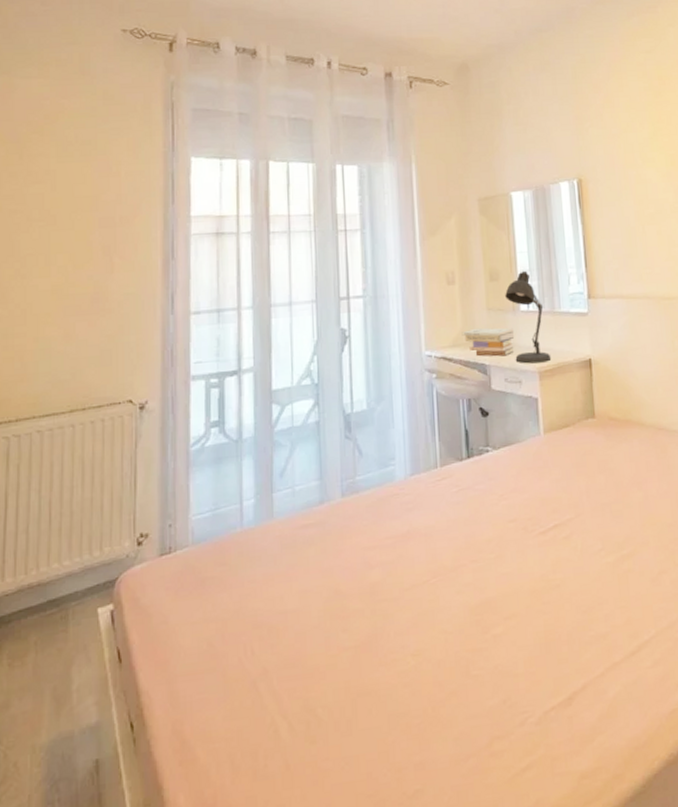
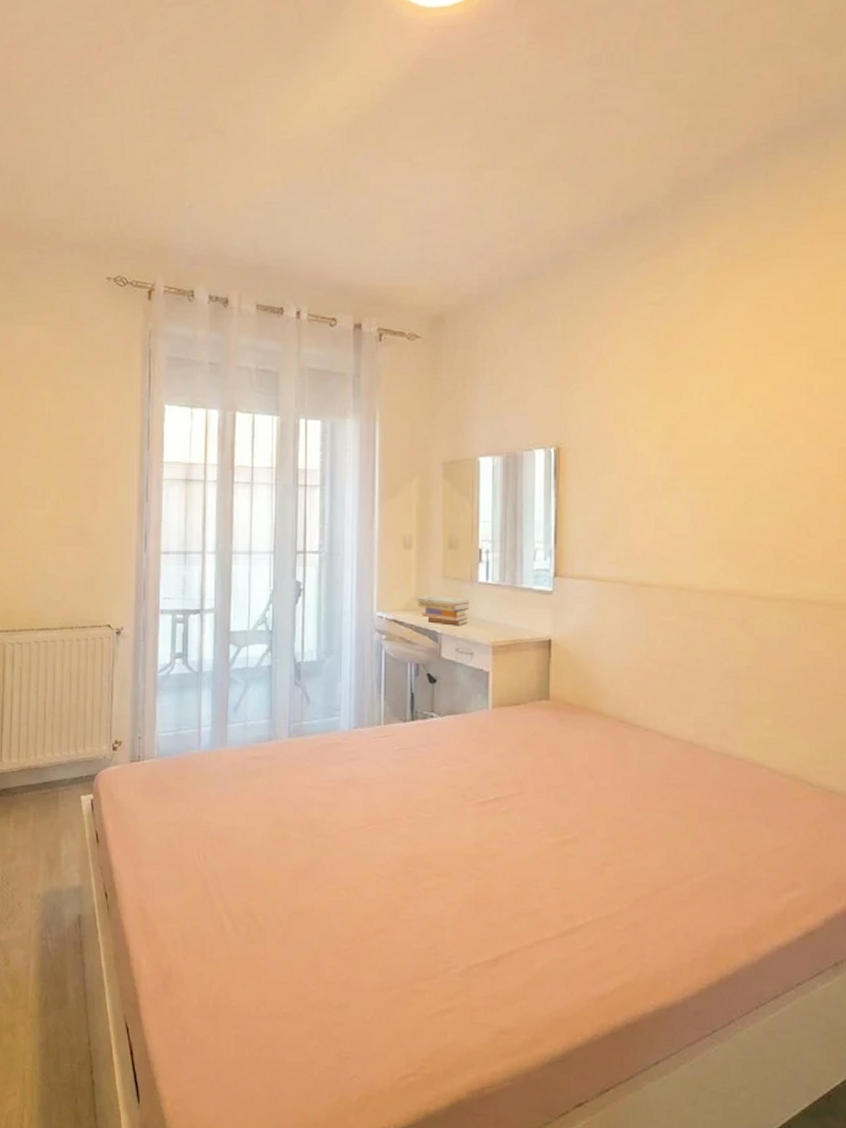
desk lamp: present [505,270,552,364] -> none [463,541,508,638]

